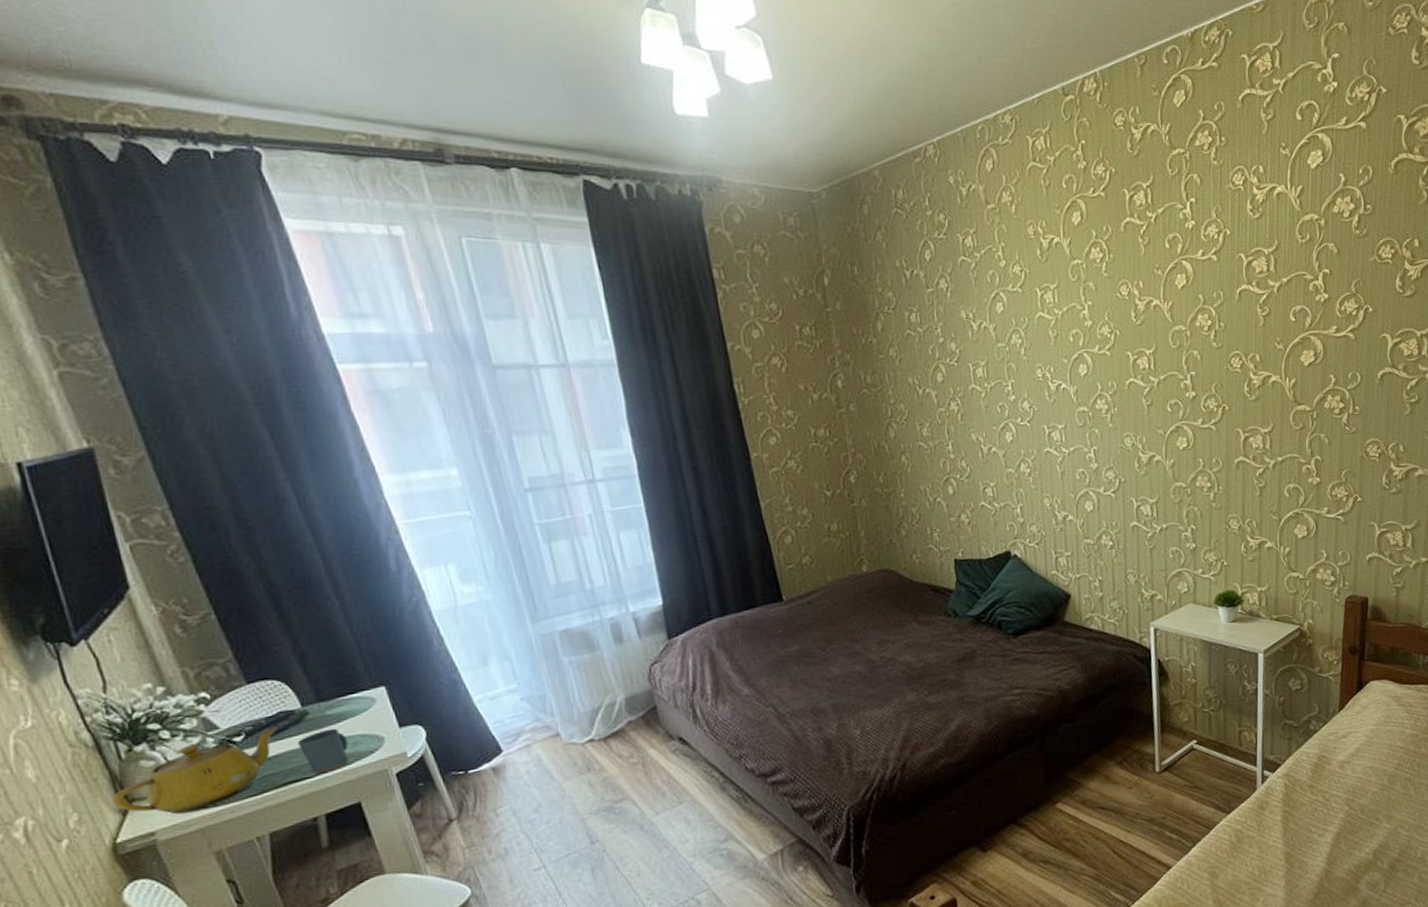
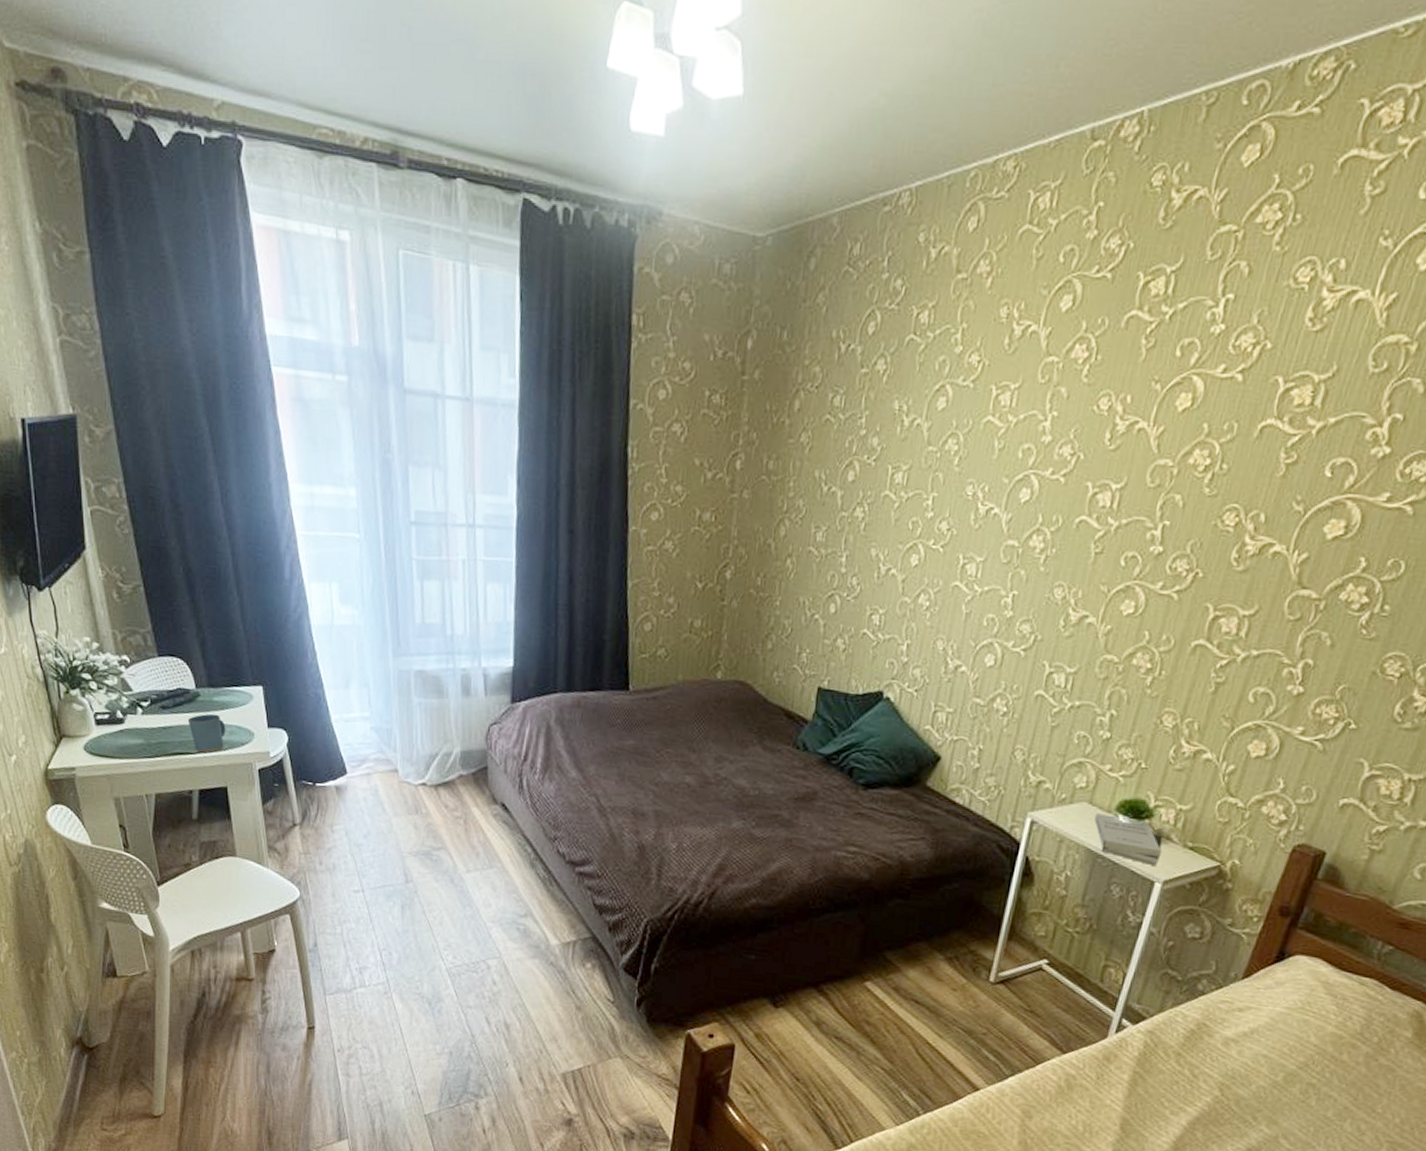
teapot: present [111,726,278,815] -> none [50,699,175,758]
books: none [1201,607,1257,641] -> present [1094,813,1163,866]

